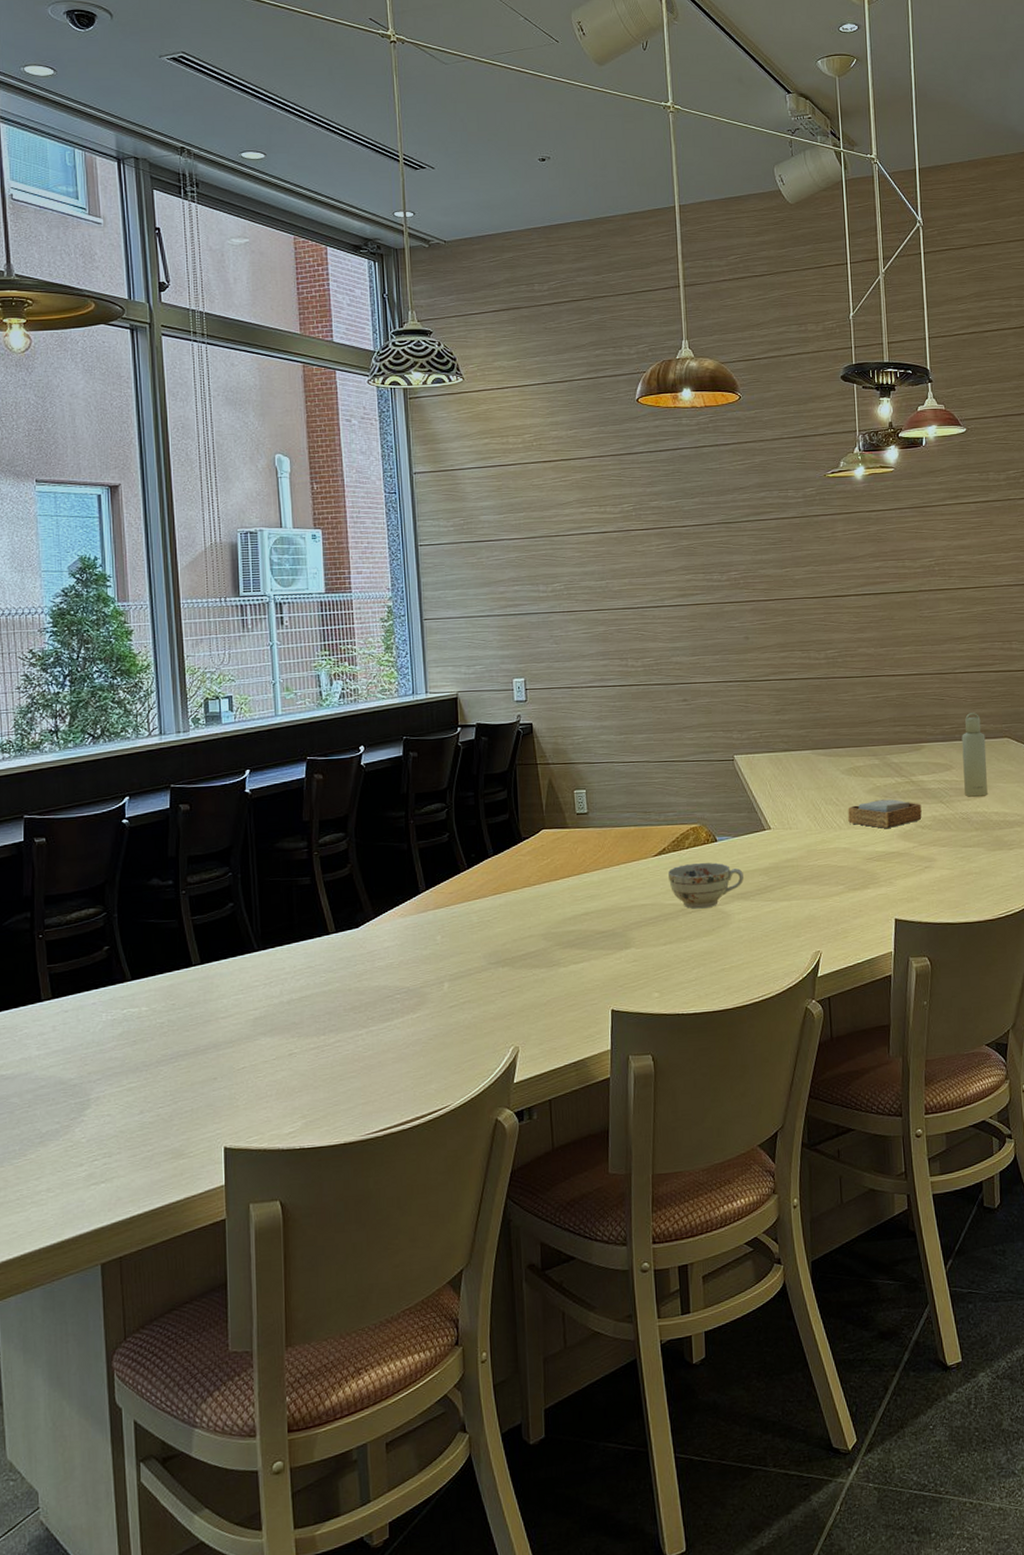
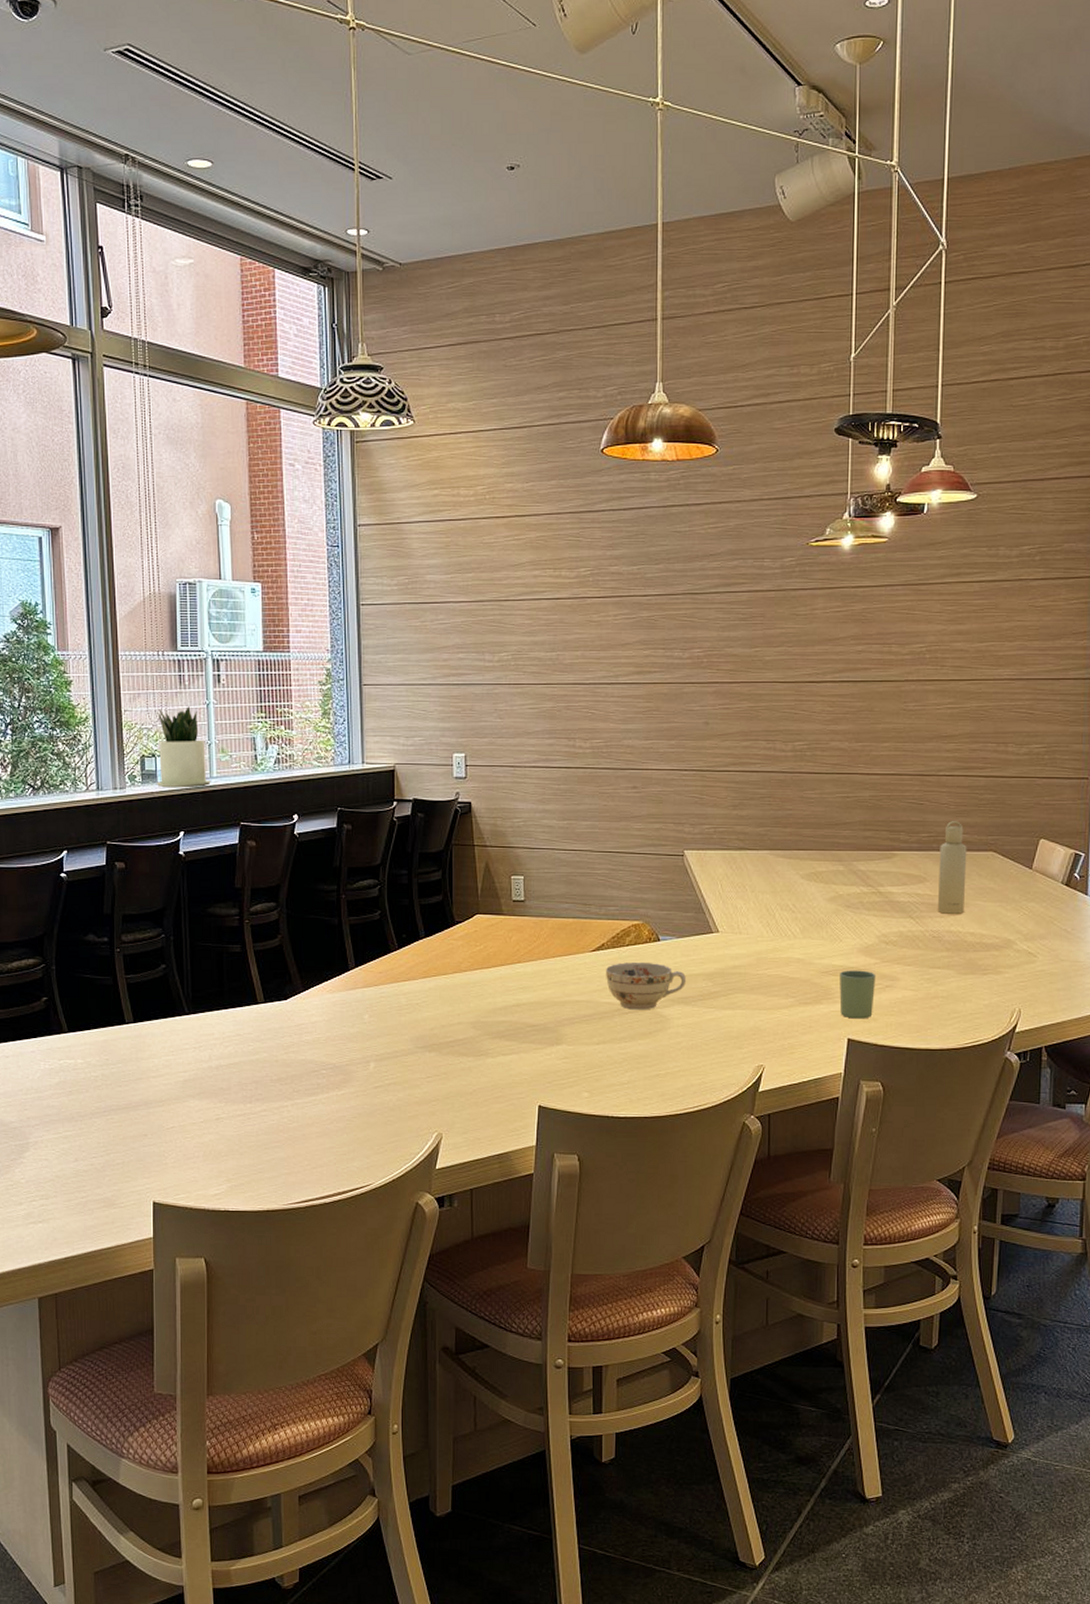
planter: none [219,649,276,729] -> present [156,706,211,788]
napkin holder: present [848,799,922,829] -> none [804,909,887,942]
mug: none [883,854,916,900] -> present [839,970,876,1019]

